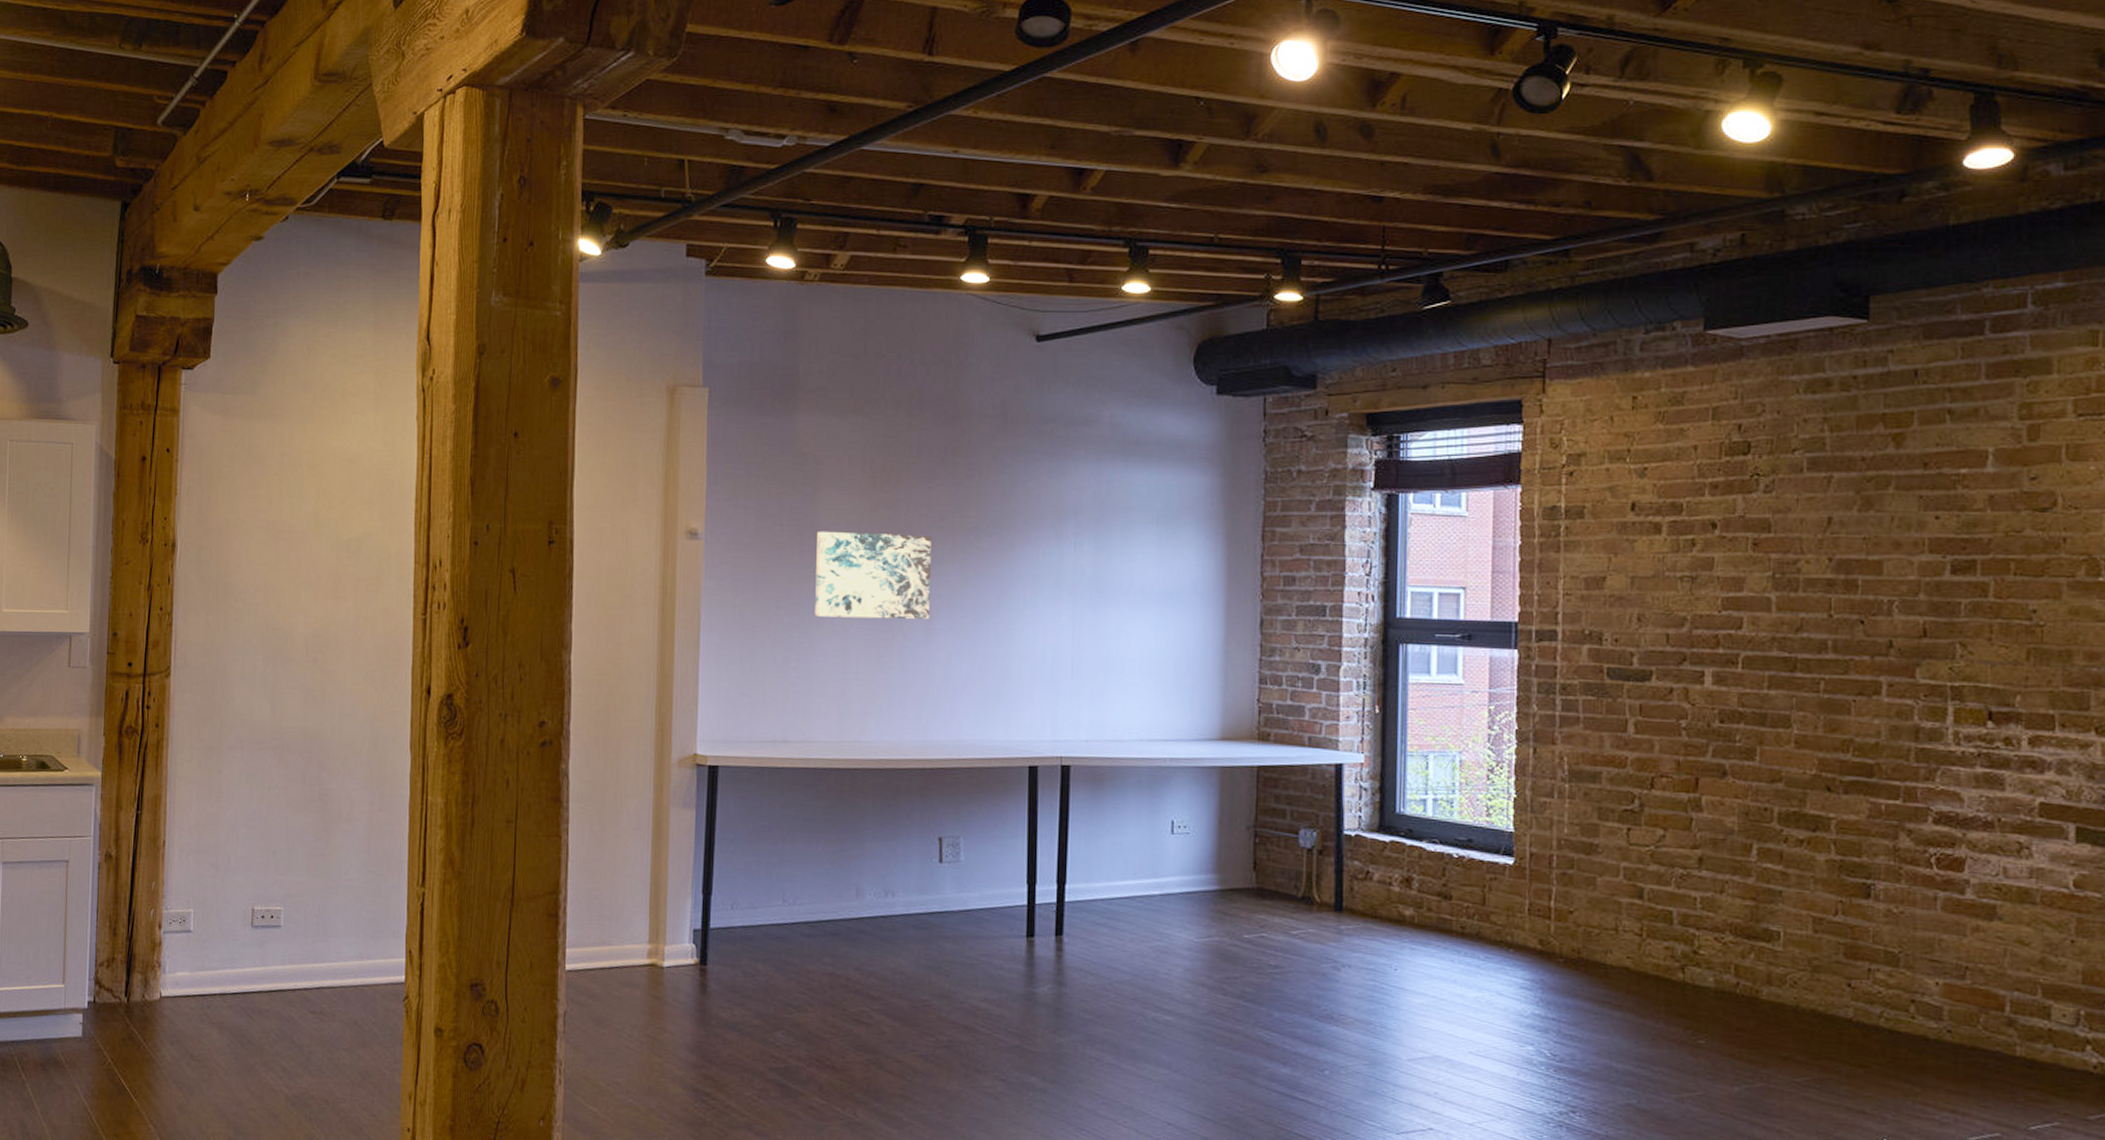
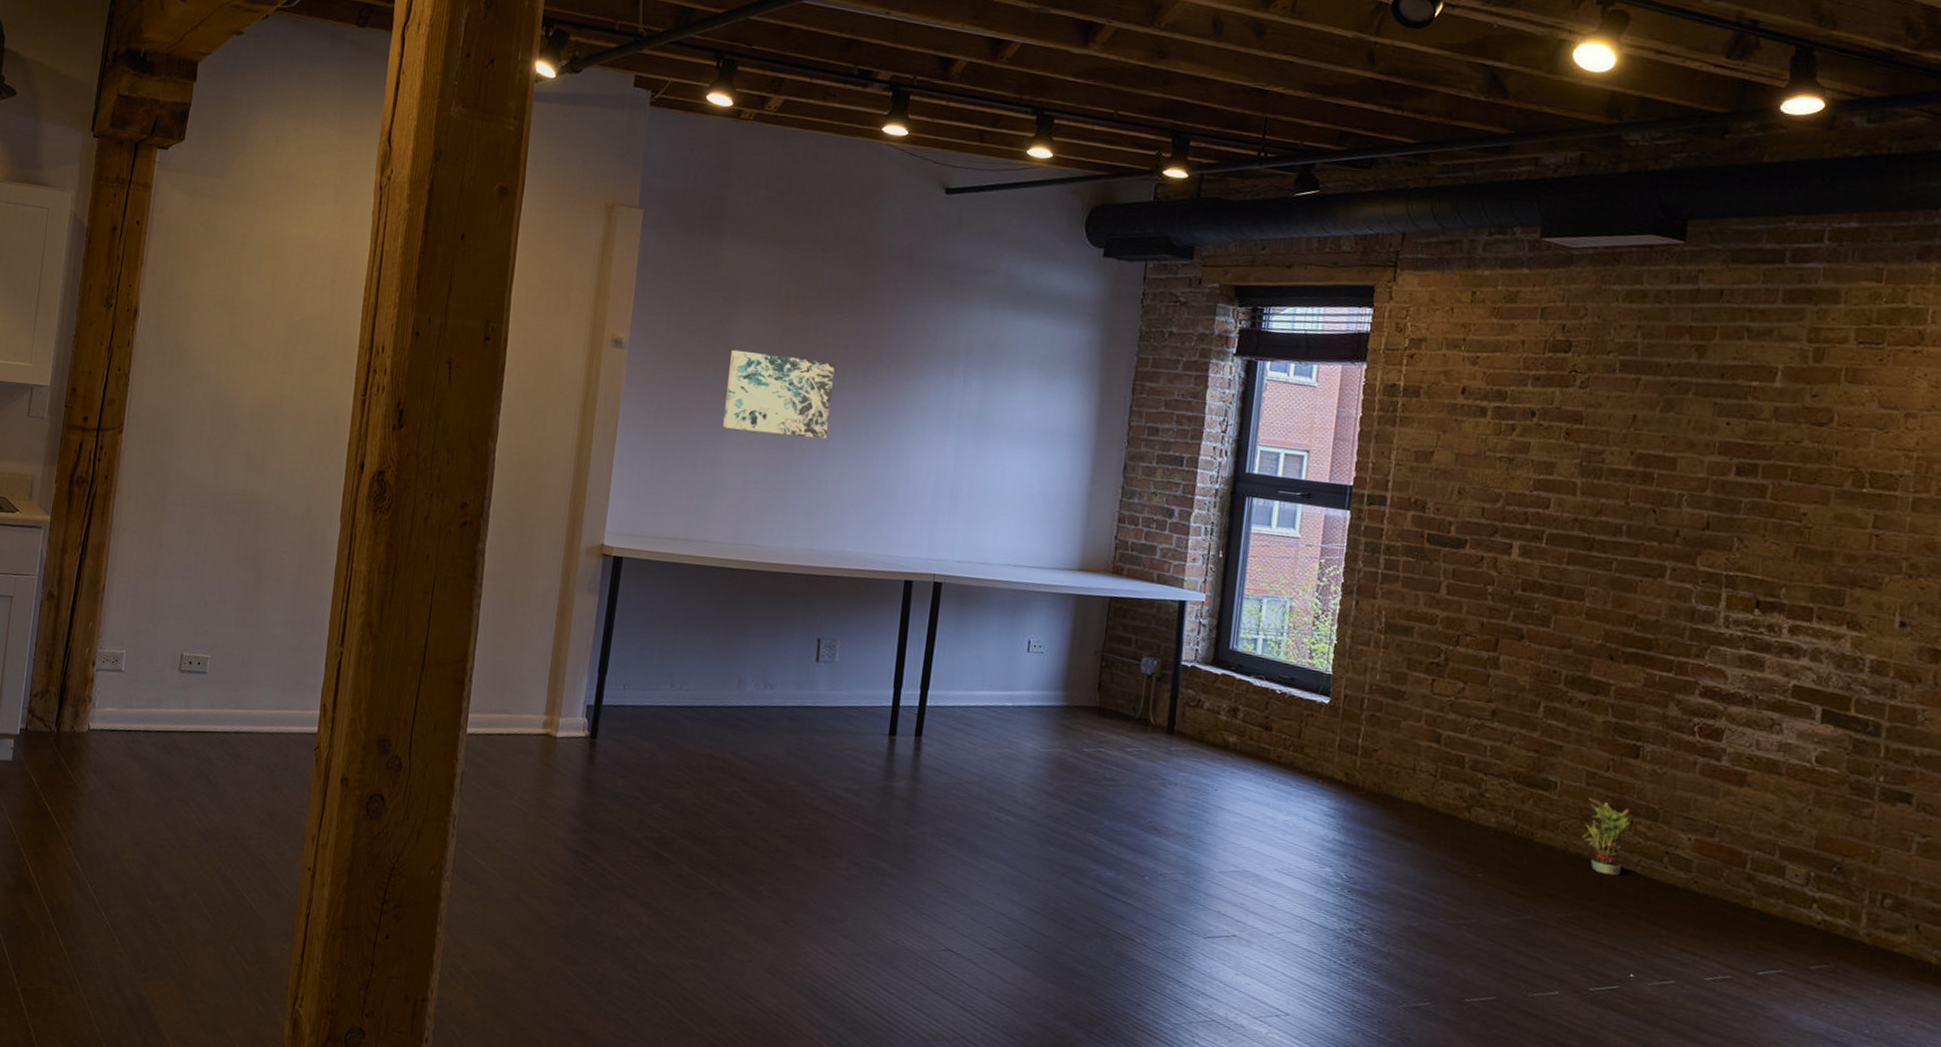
potted plant: none [1813,945,1868,1031] -> present [1581,797,1631,876]

